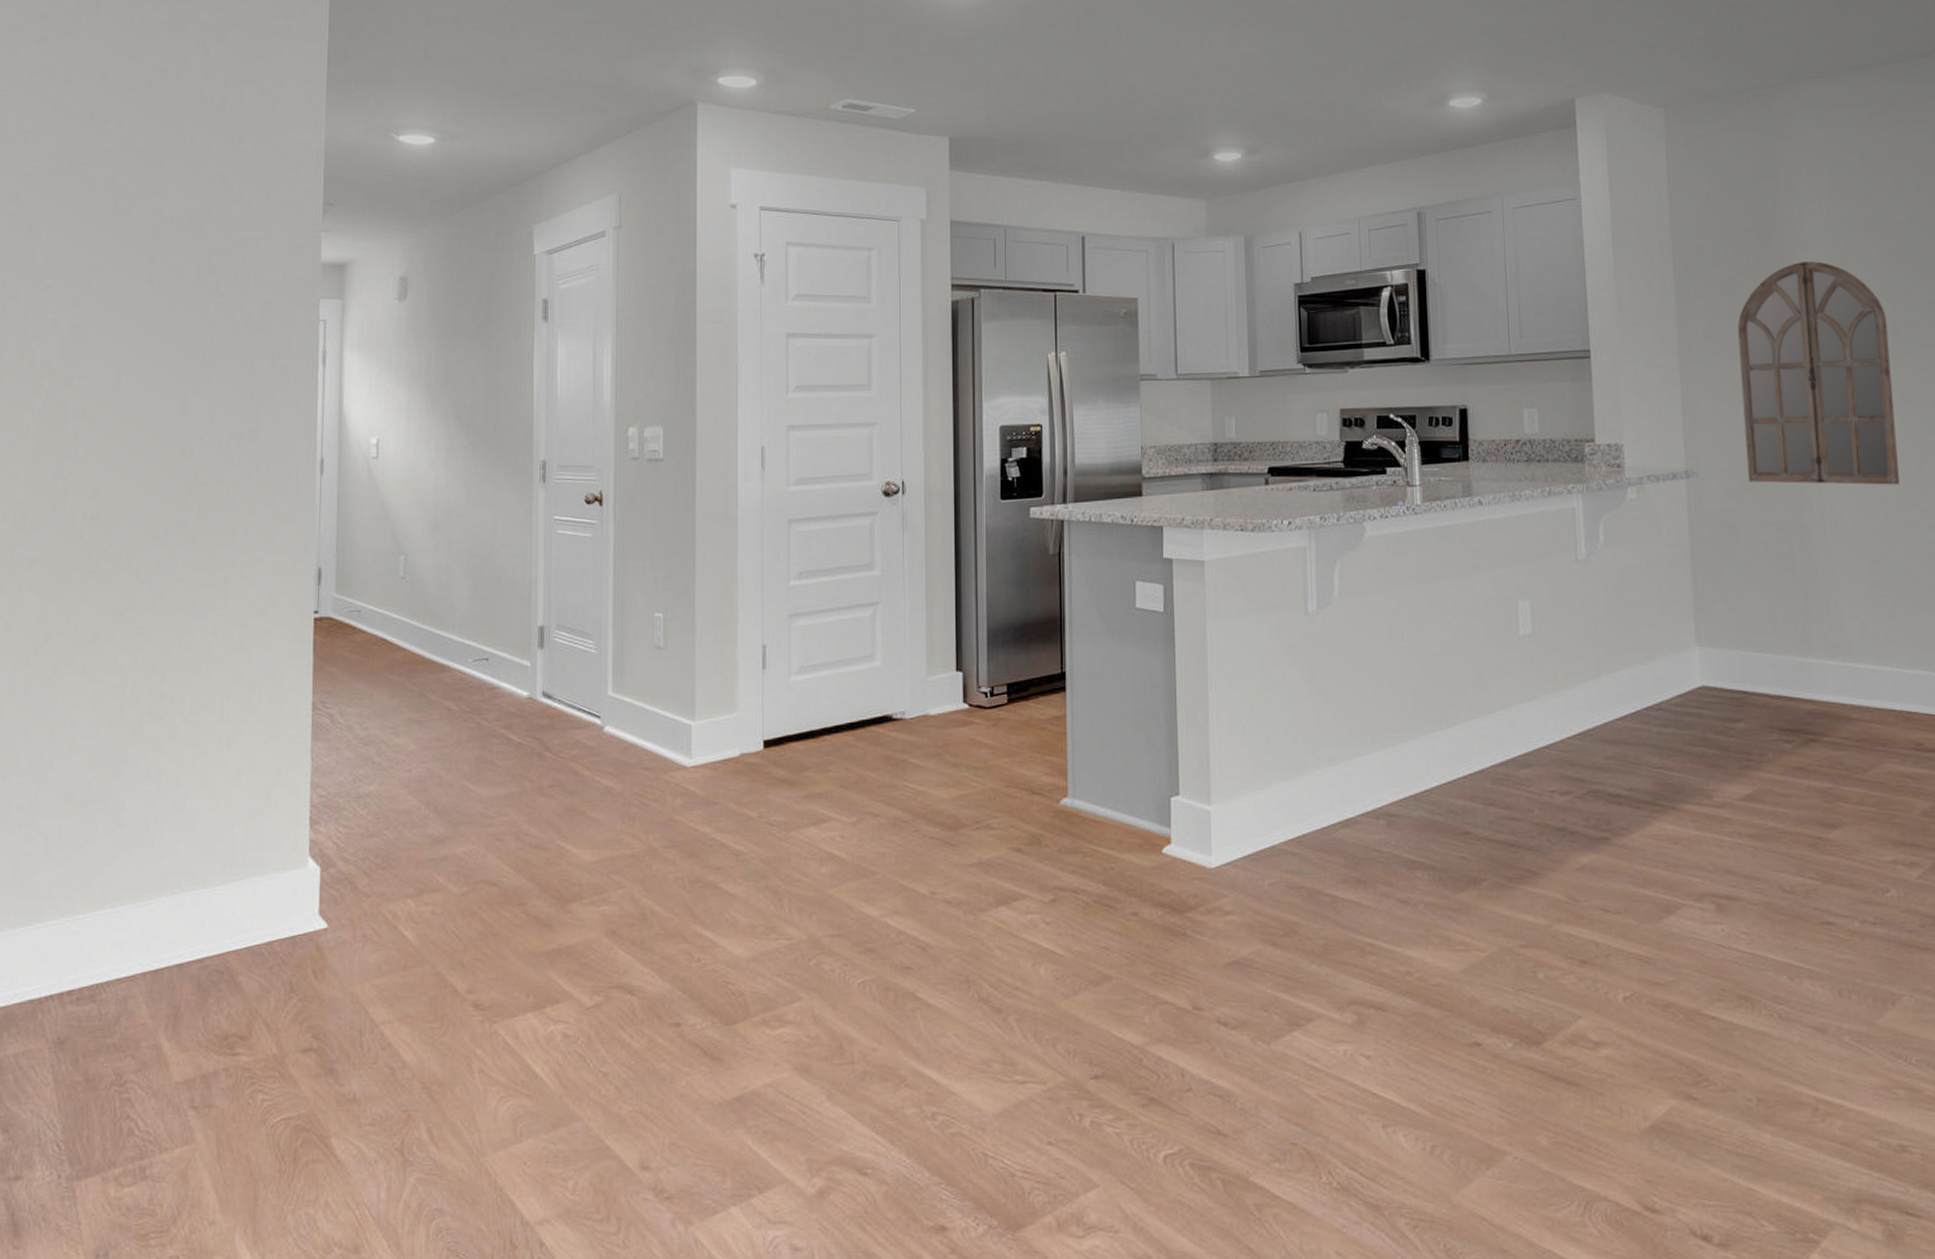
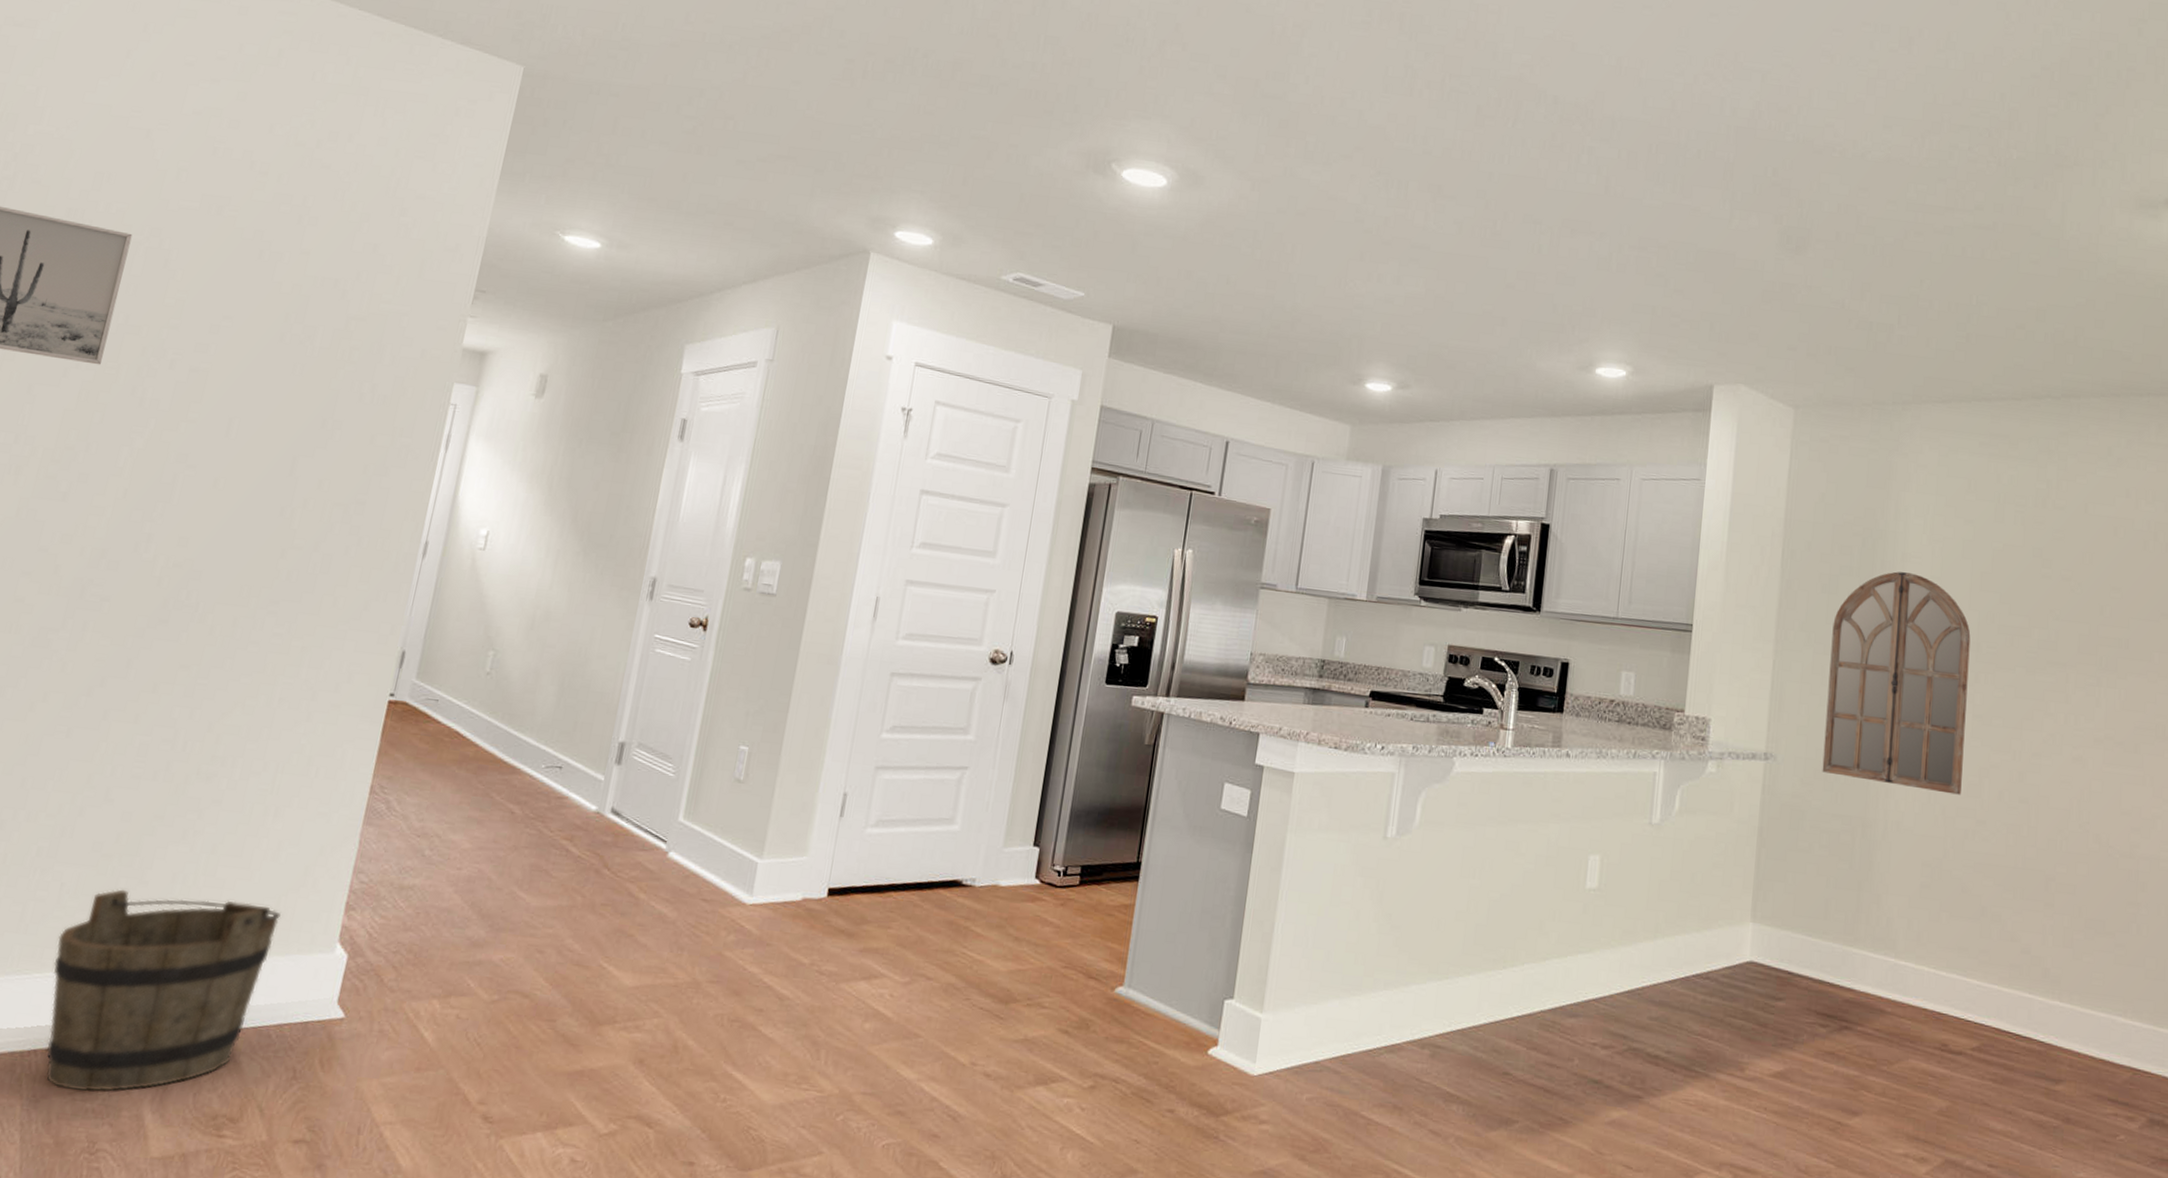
bucket: none [52,830,251,1029] -> present [46,889,281,1092]

